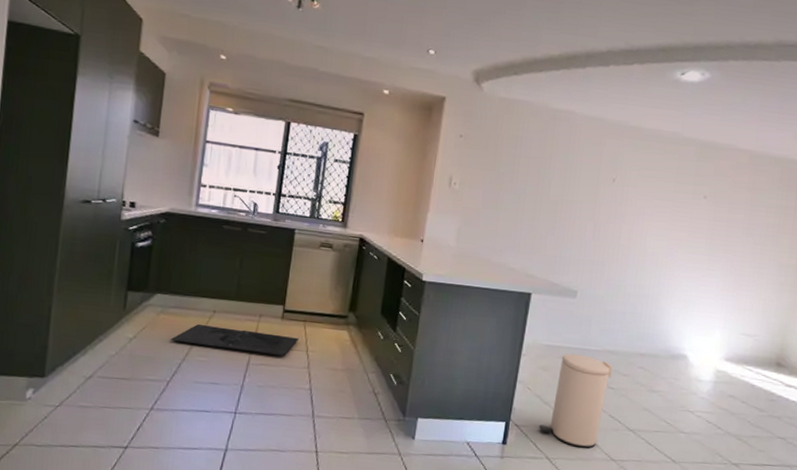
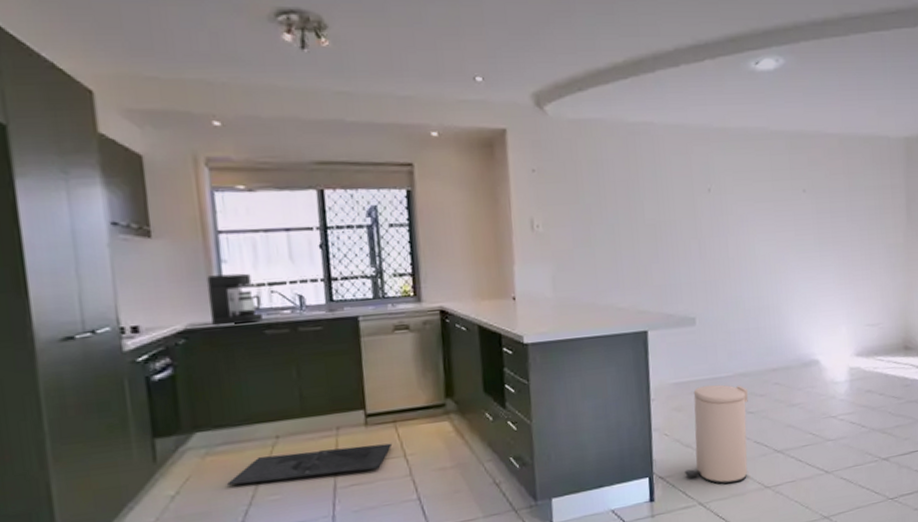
coffee maker: none [187,174,225,218] -> present [207,273,263,326]

